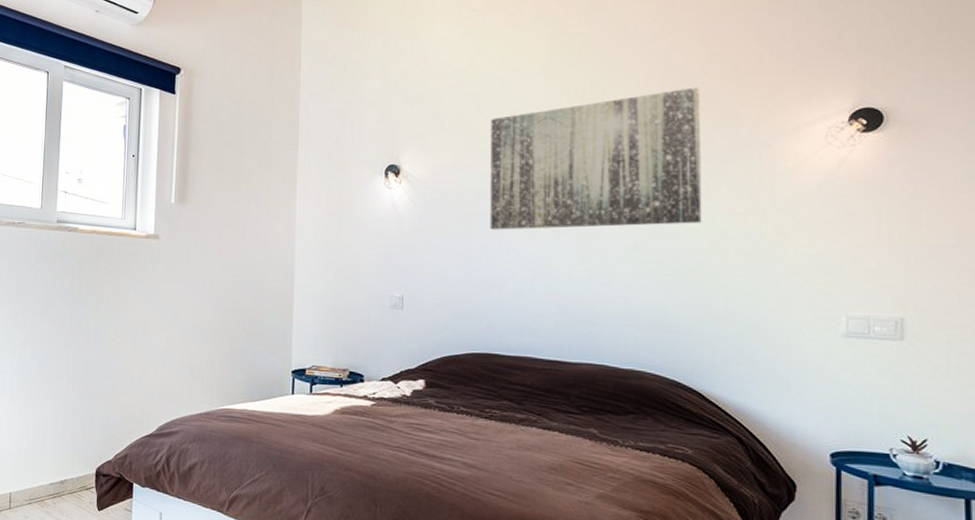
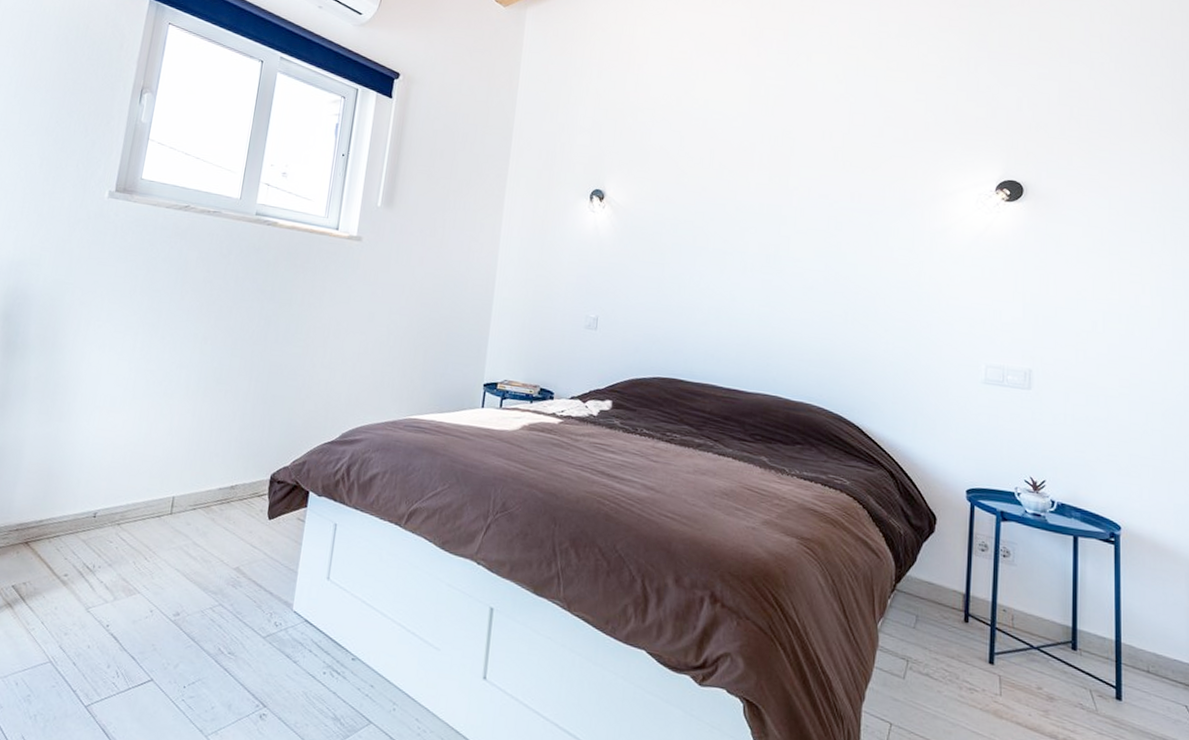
wall art: present [490,87,702,230] -> none [683,146,876,270]

